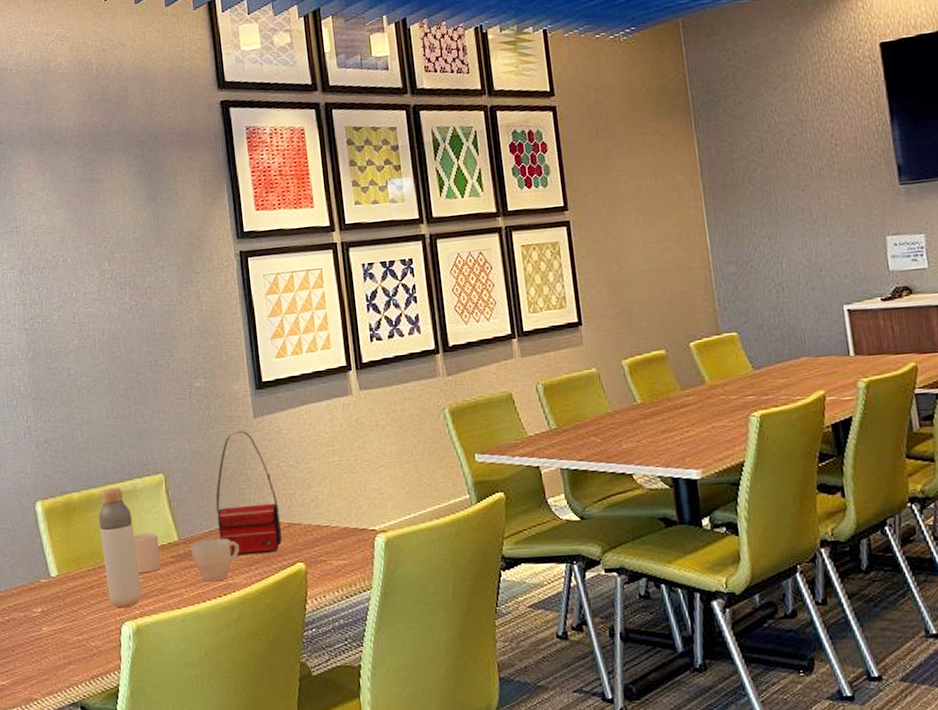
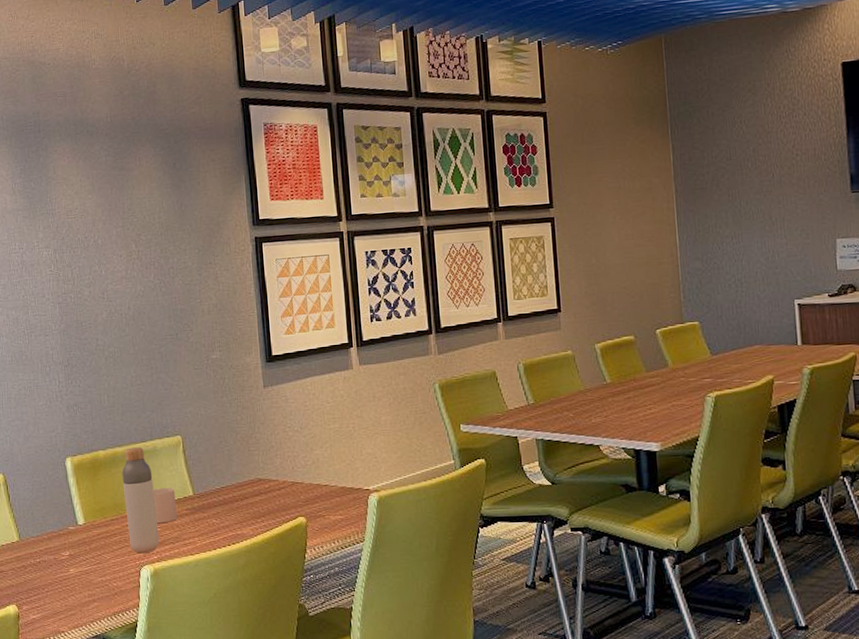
cup: present [190,538,239,582] -> none [204,494,247,532]
shoulder bag: present [215,431,282,556] -> none [227,399,286,510]

